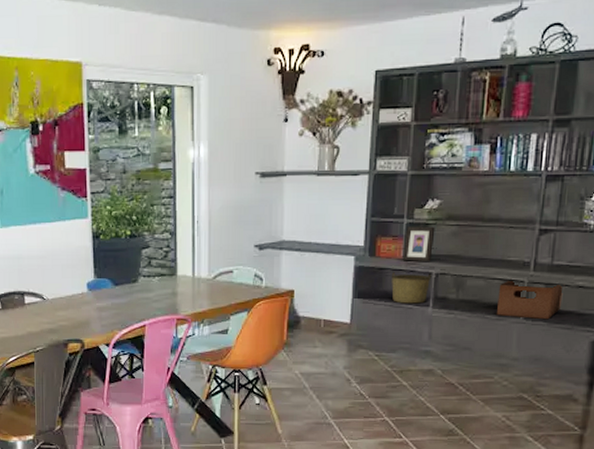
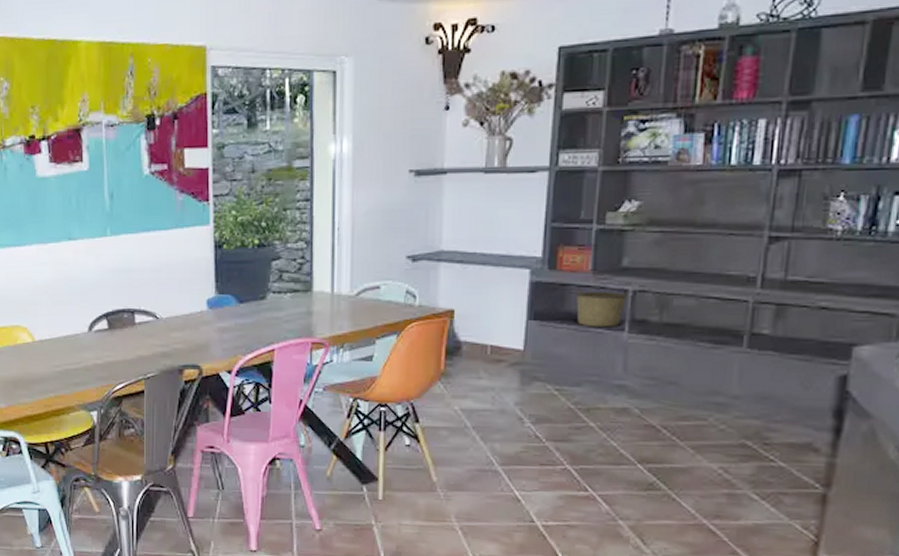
picture frame: present [402,226,435,263] -> none [590,233,633,277]
storage basket: present [496,278,563,320] -> none [710,297,800,349]

